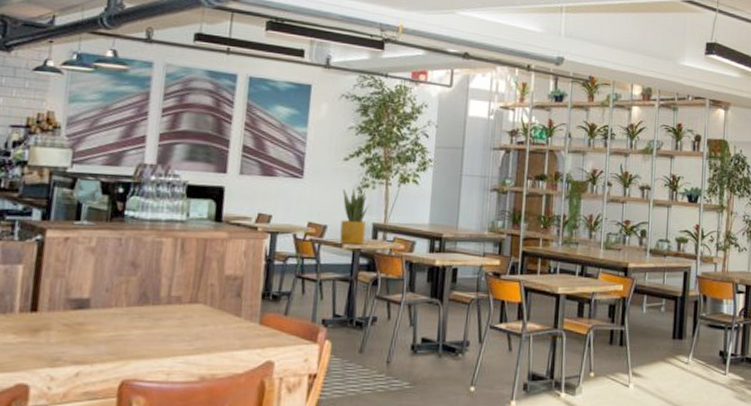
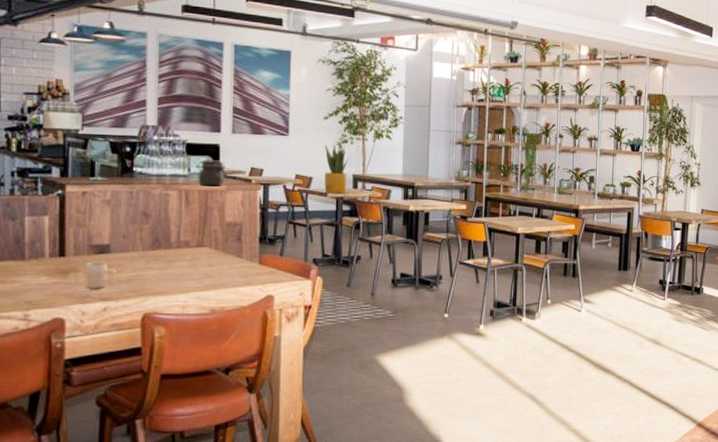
mug: none [56,318,94,351] -> present [84,261,116,290]
jar: none [195,203,230,234] -> present [196,159,227,186]

